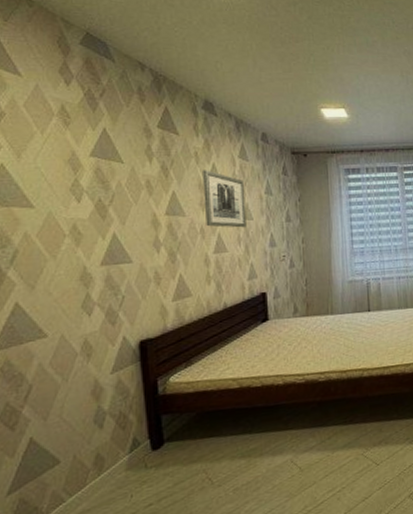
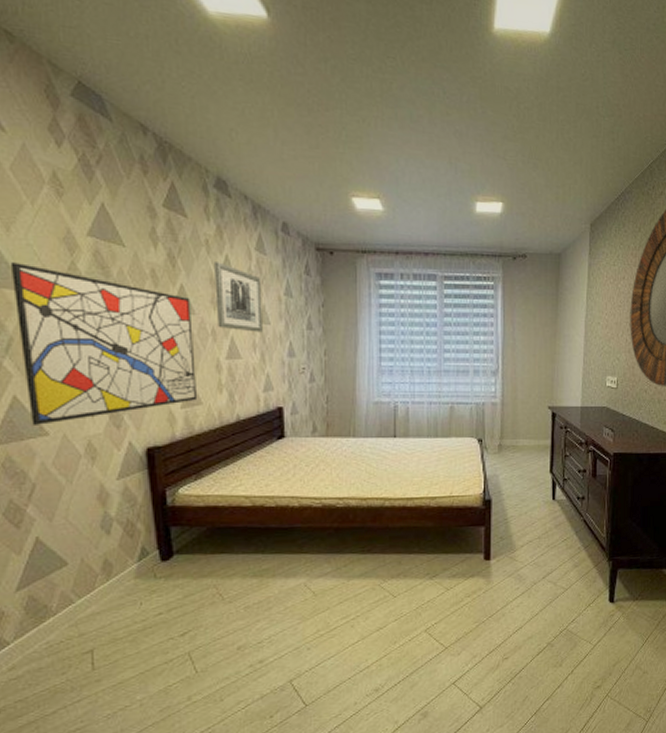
wall art: none [19,184,188,329] -> present [10,262,198,425]

